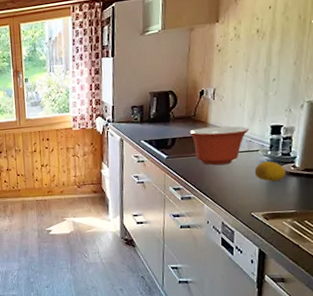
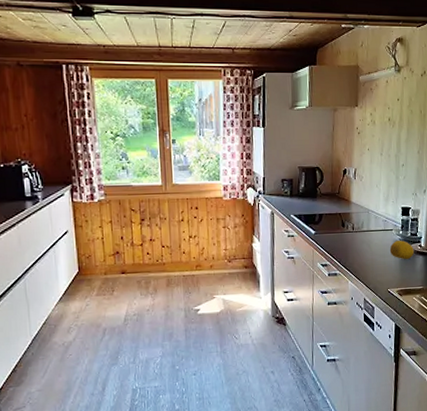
mixing bowl: present [189,126,250,165] -> none [334,205,385,243]

